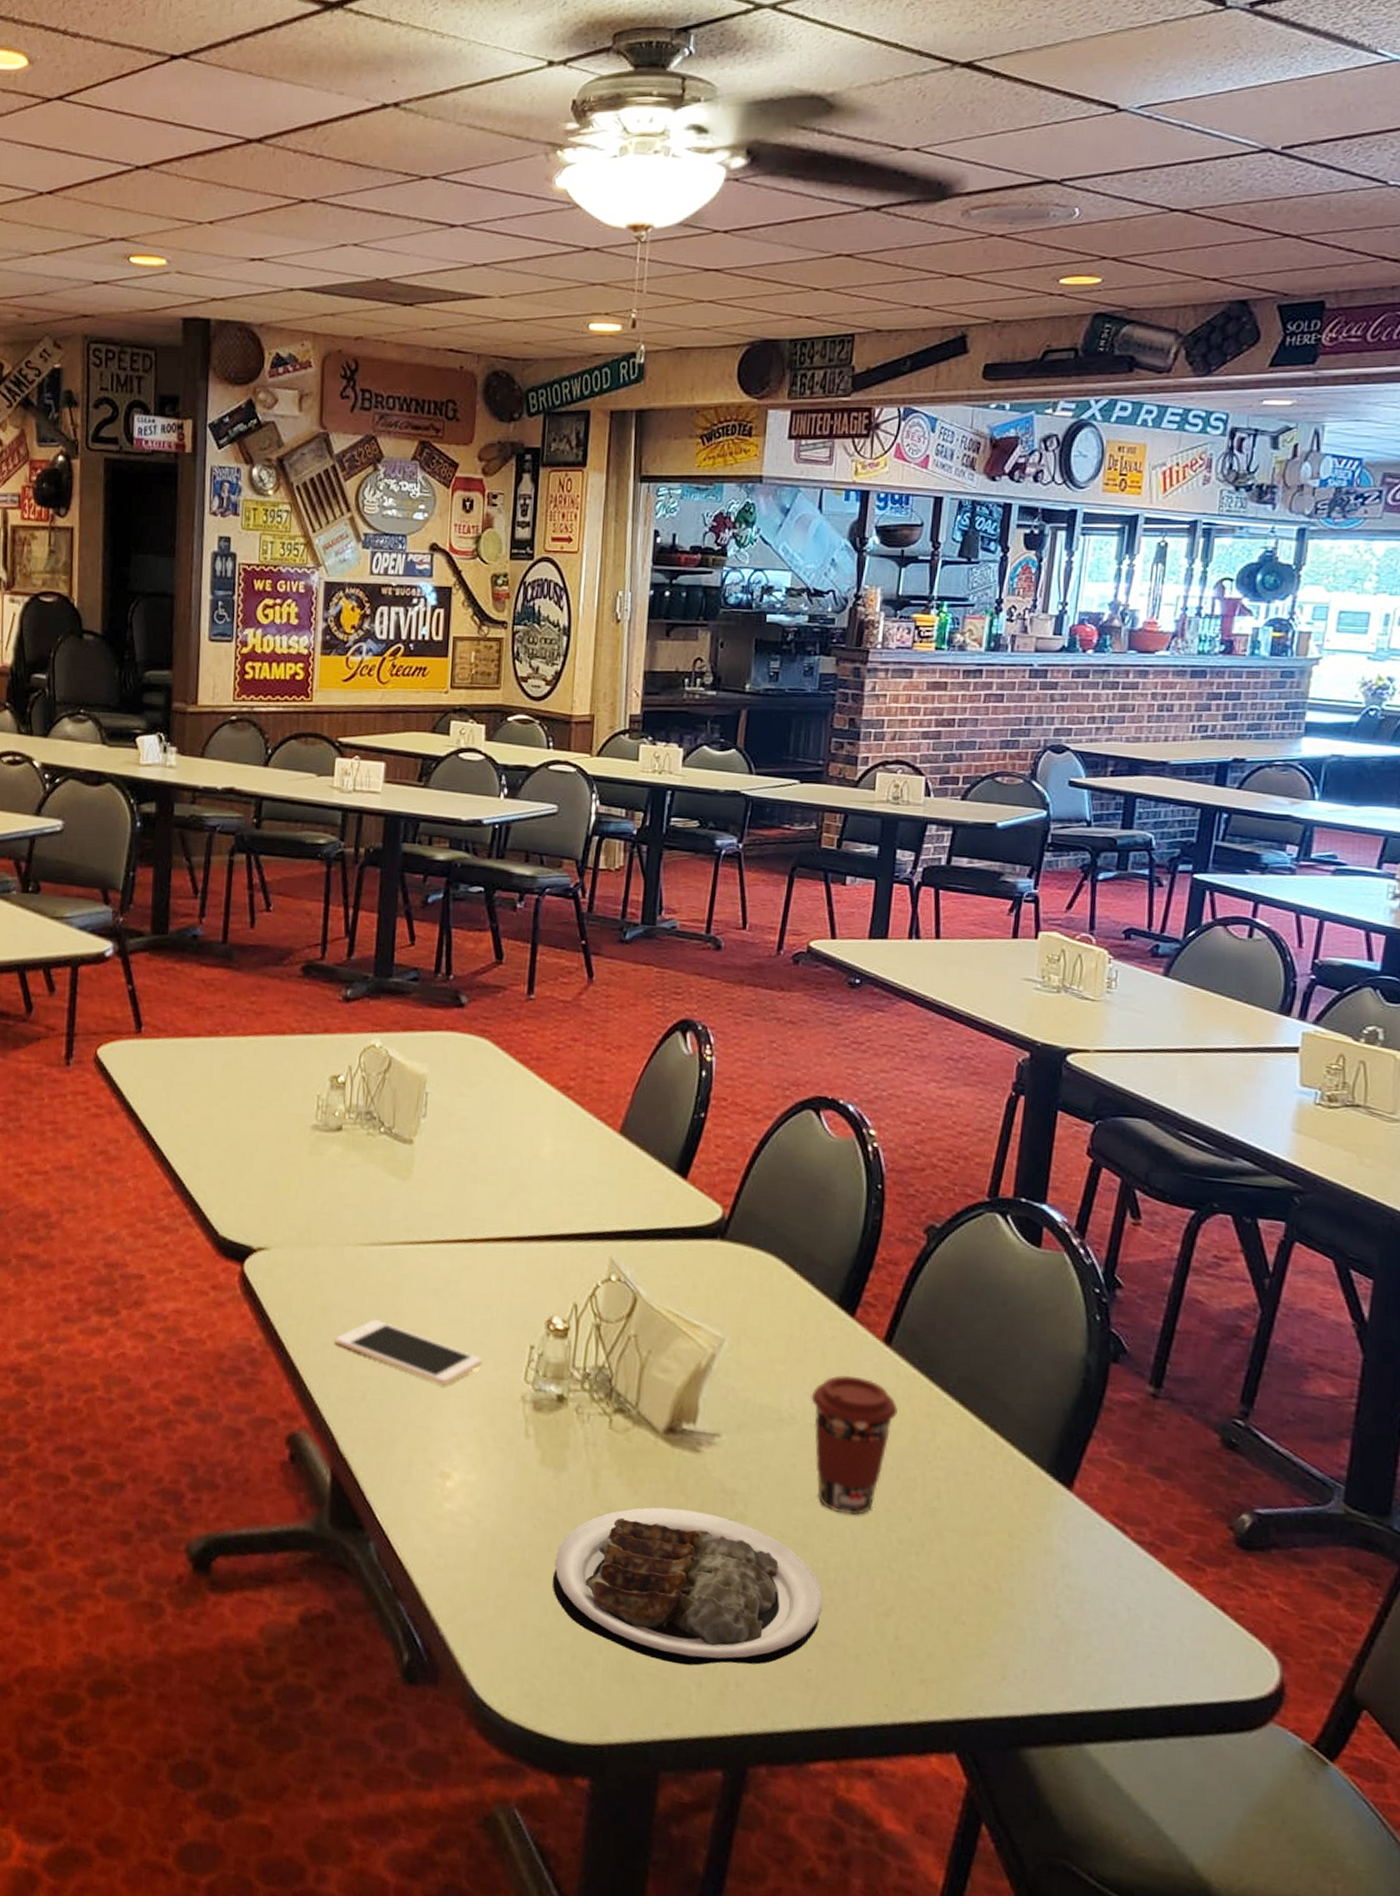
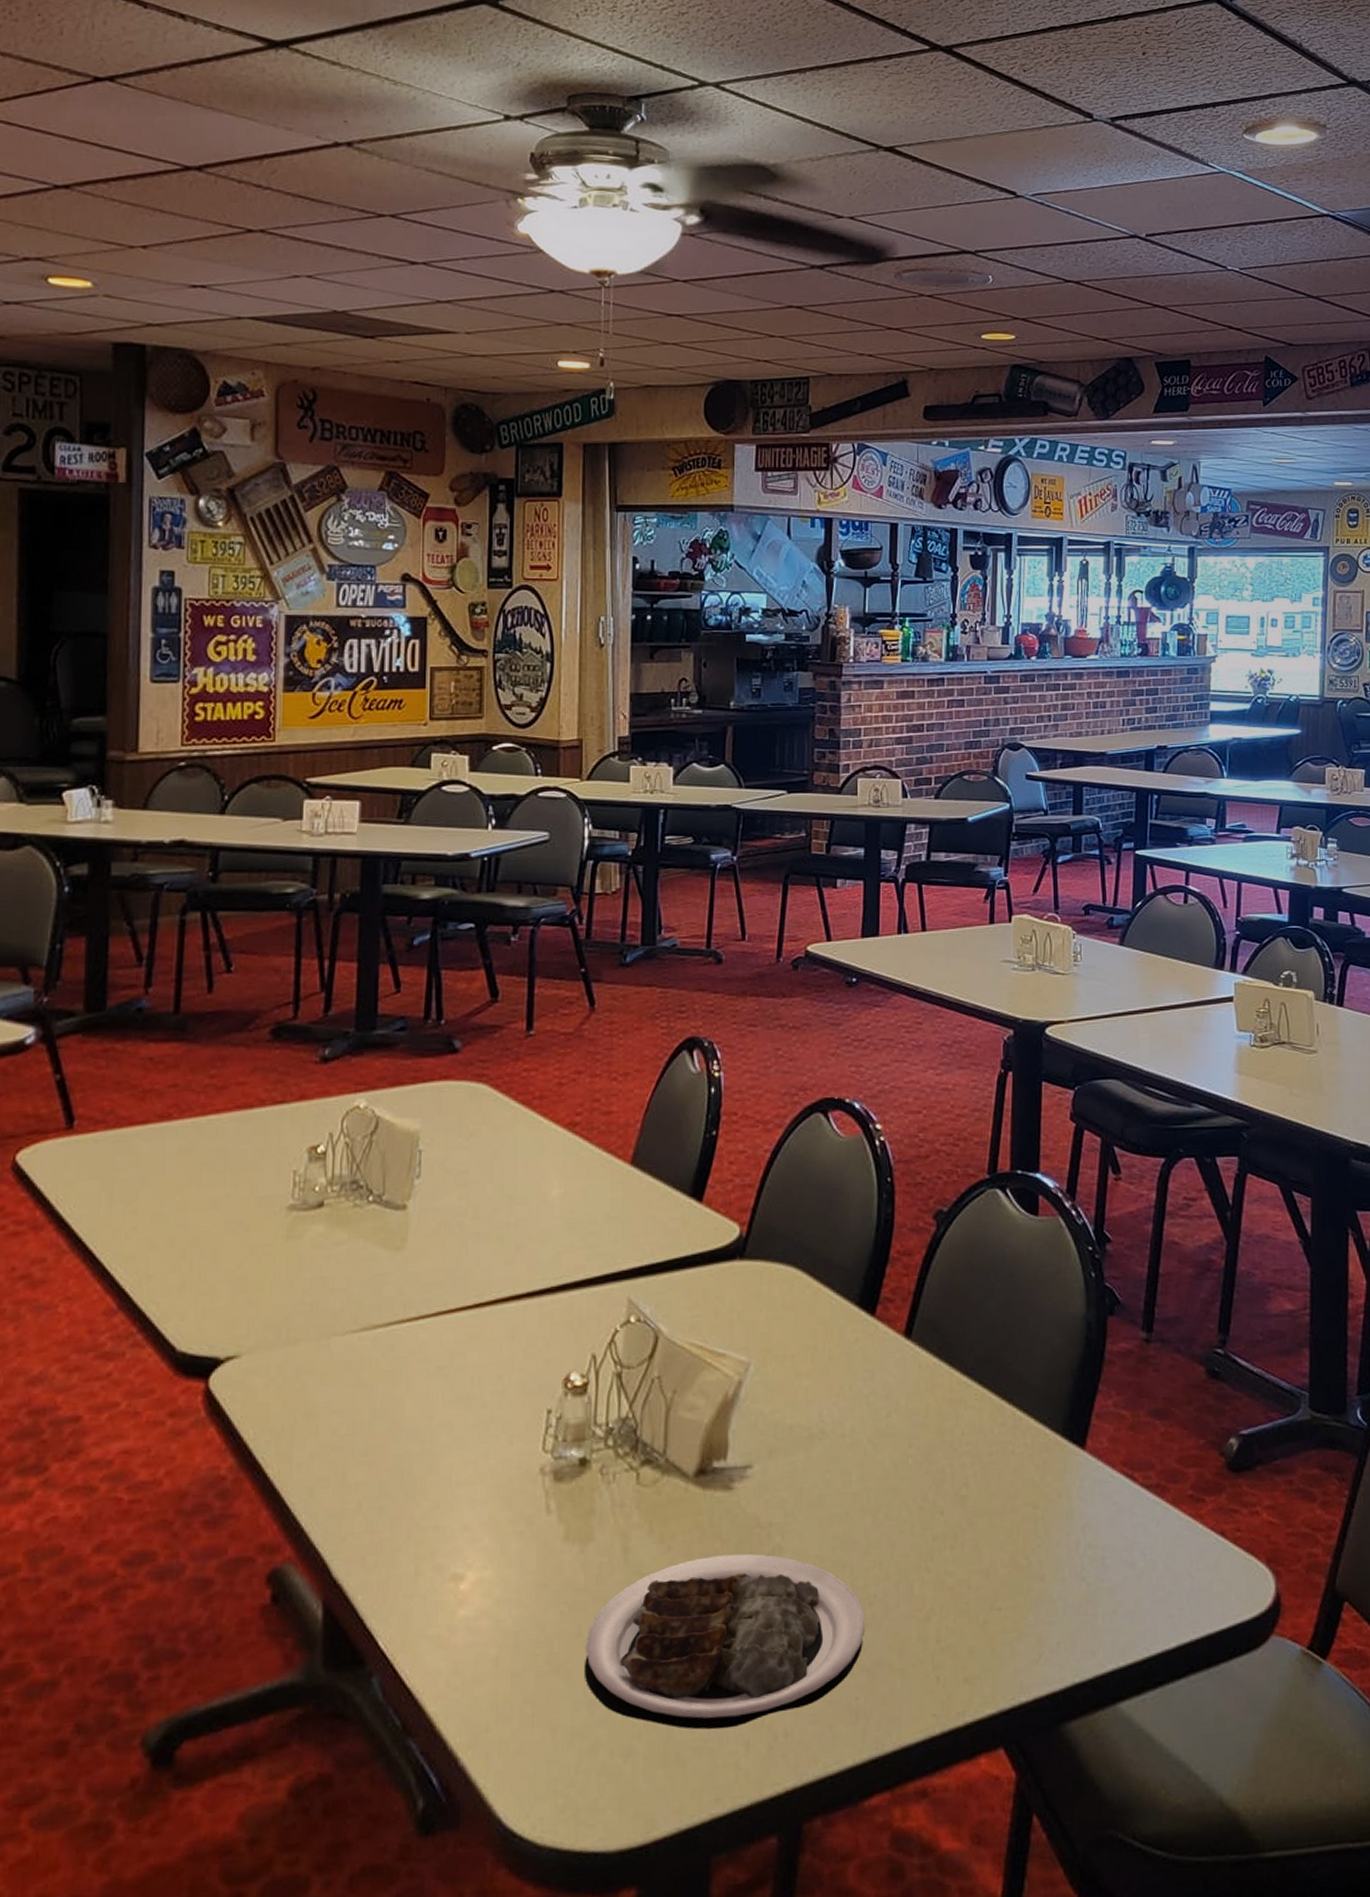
cell phone: present [335,1318,483,1386] -> none [323,1414,495,1475]
coffee cup: present [811,1374,898,1515] -> none [839,1376,922,1523]

